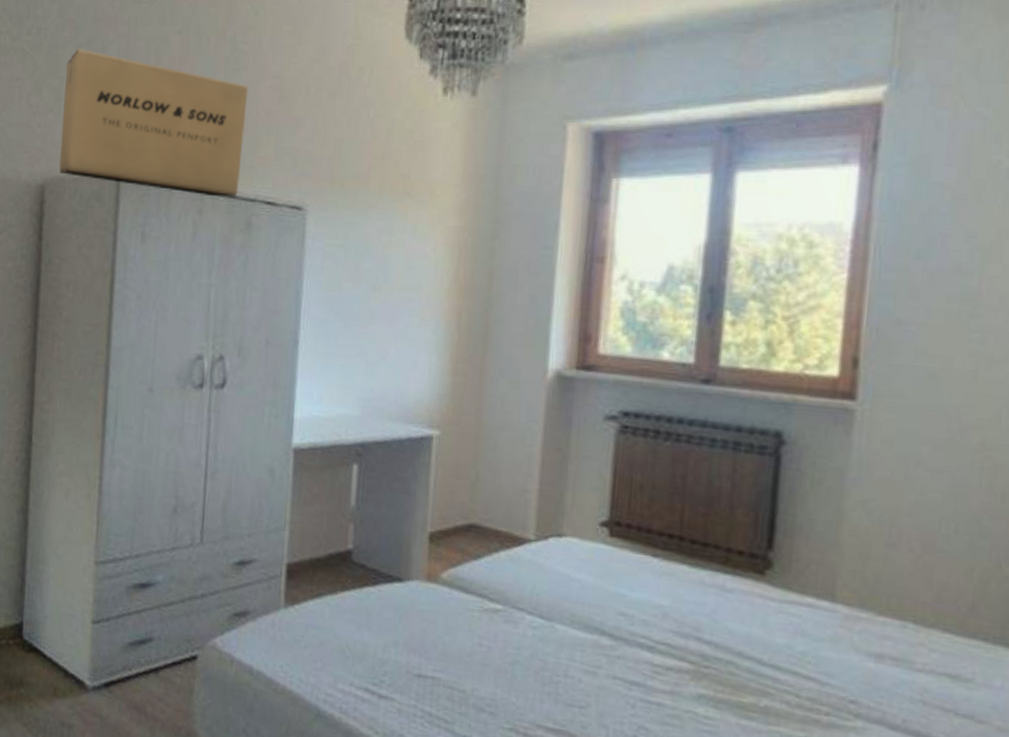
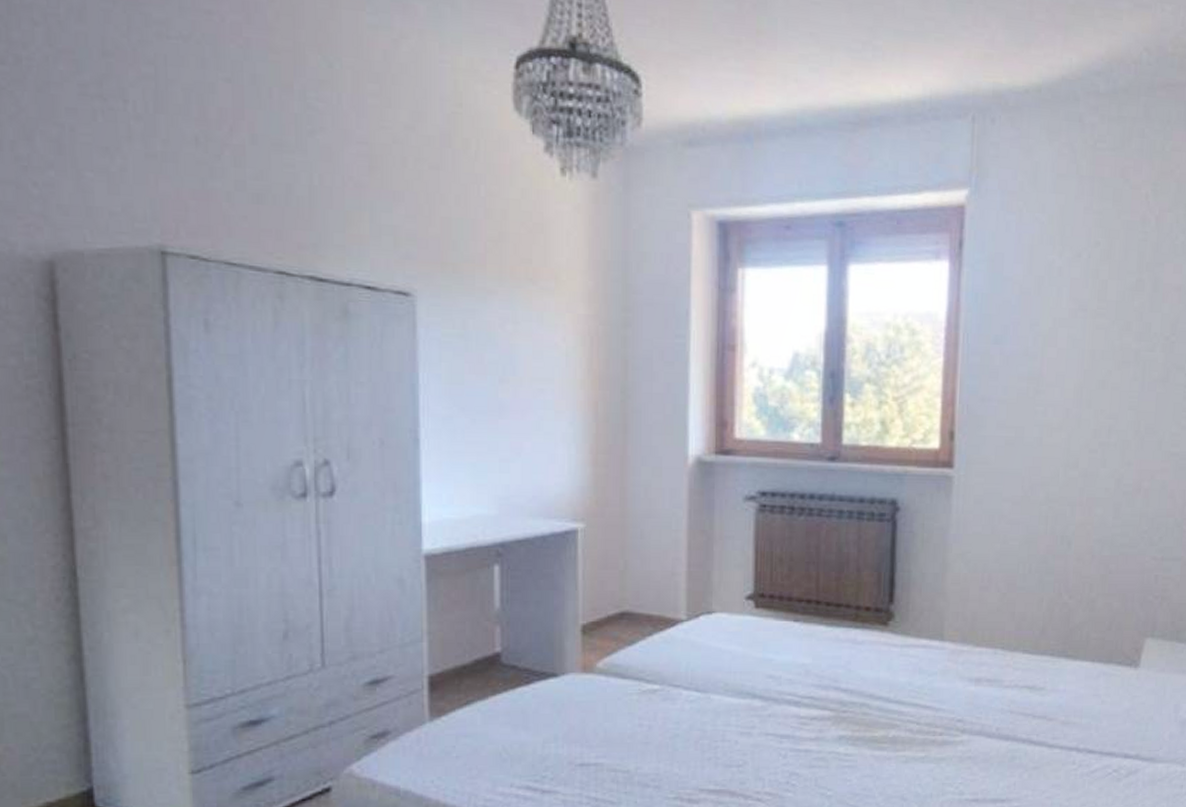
box: present [59,49,249,197] -> none [68,88,330,280]

